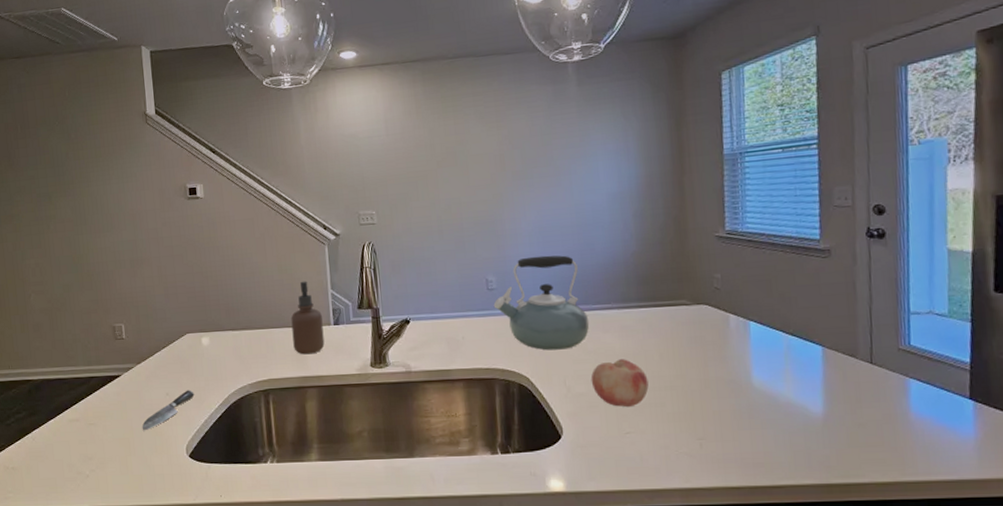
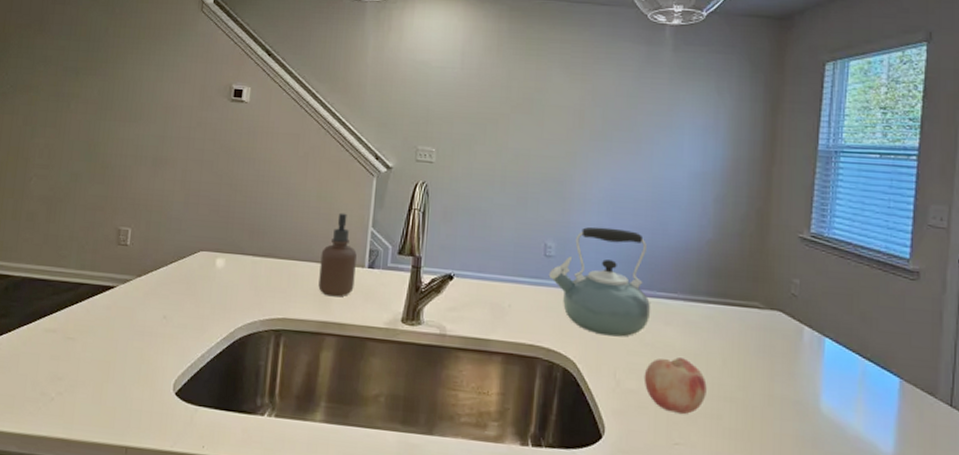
kitchen knife: present [142,390,195,431] -> none [127,315,196,356]

